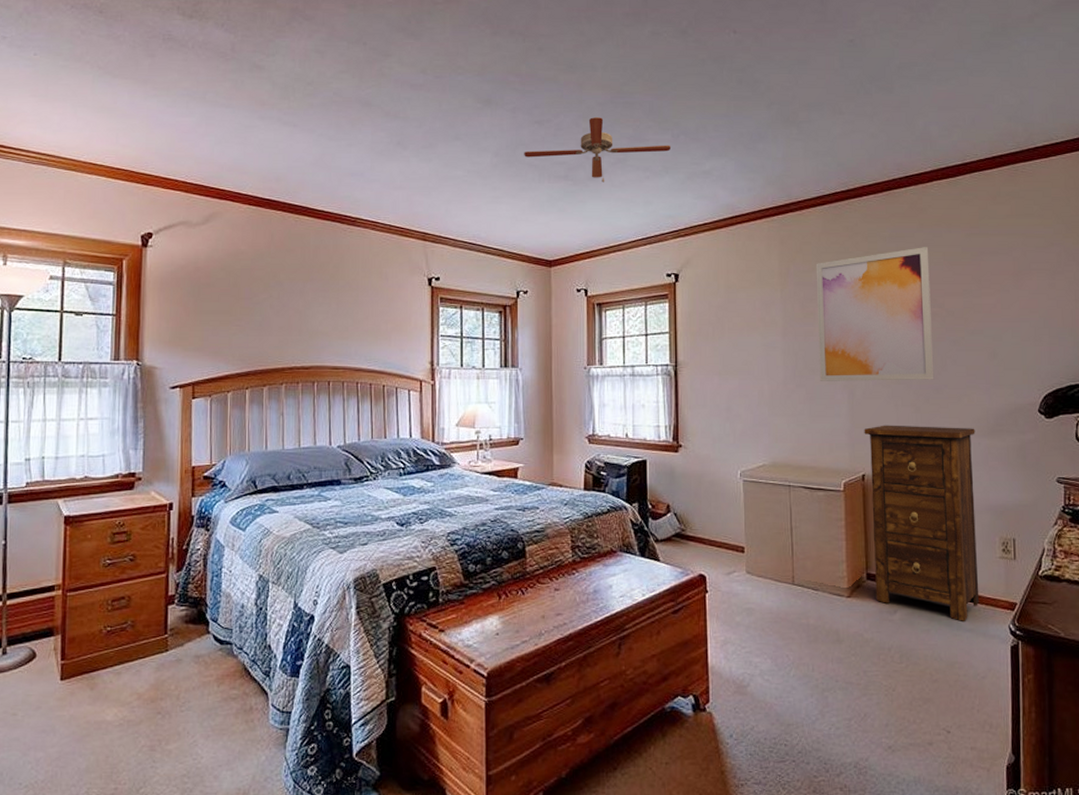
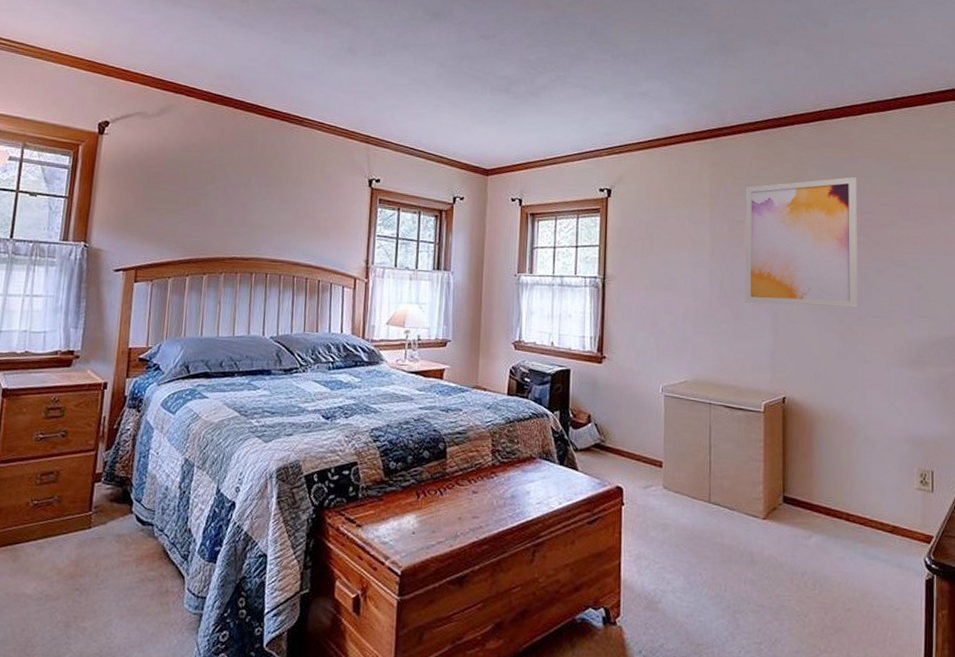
ceiling fan: present [524,117,672,183] -> none [468,35,611,98]
cabinet: present [864,425,980,621] -> none [786,349,897,551]

